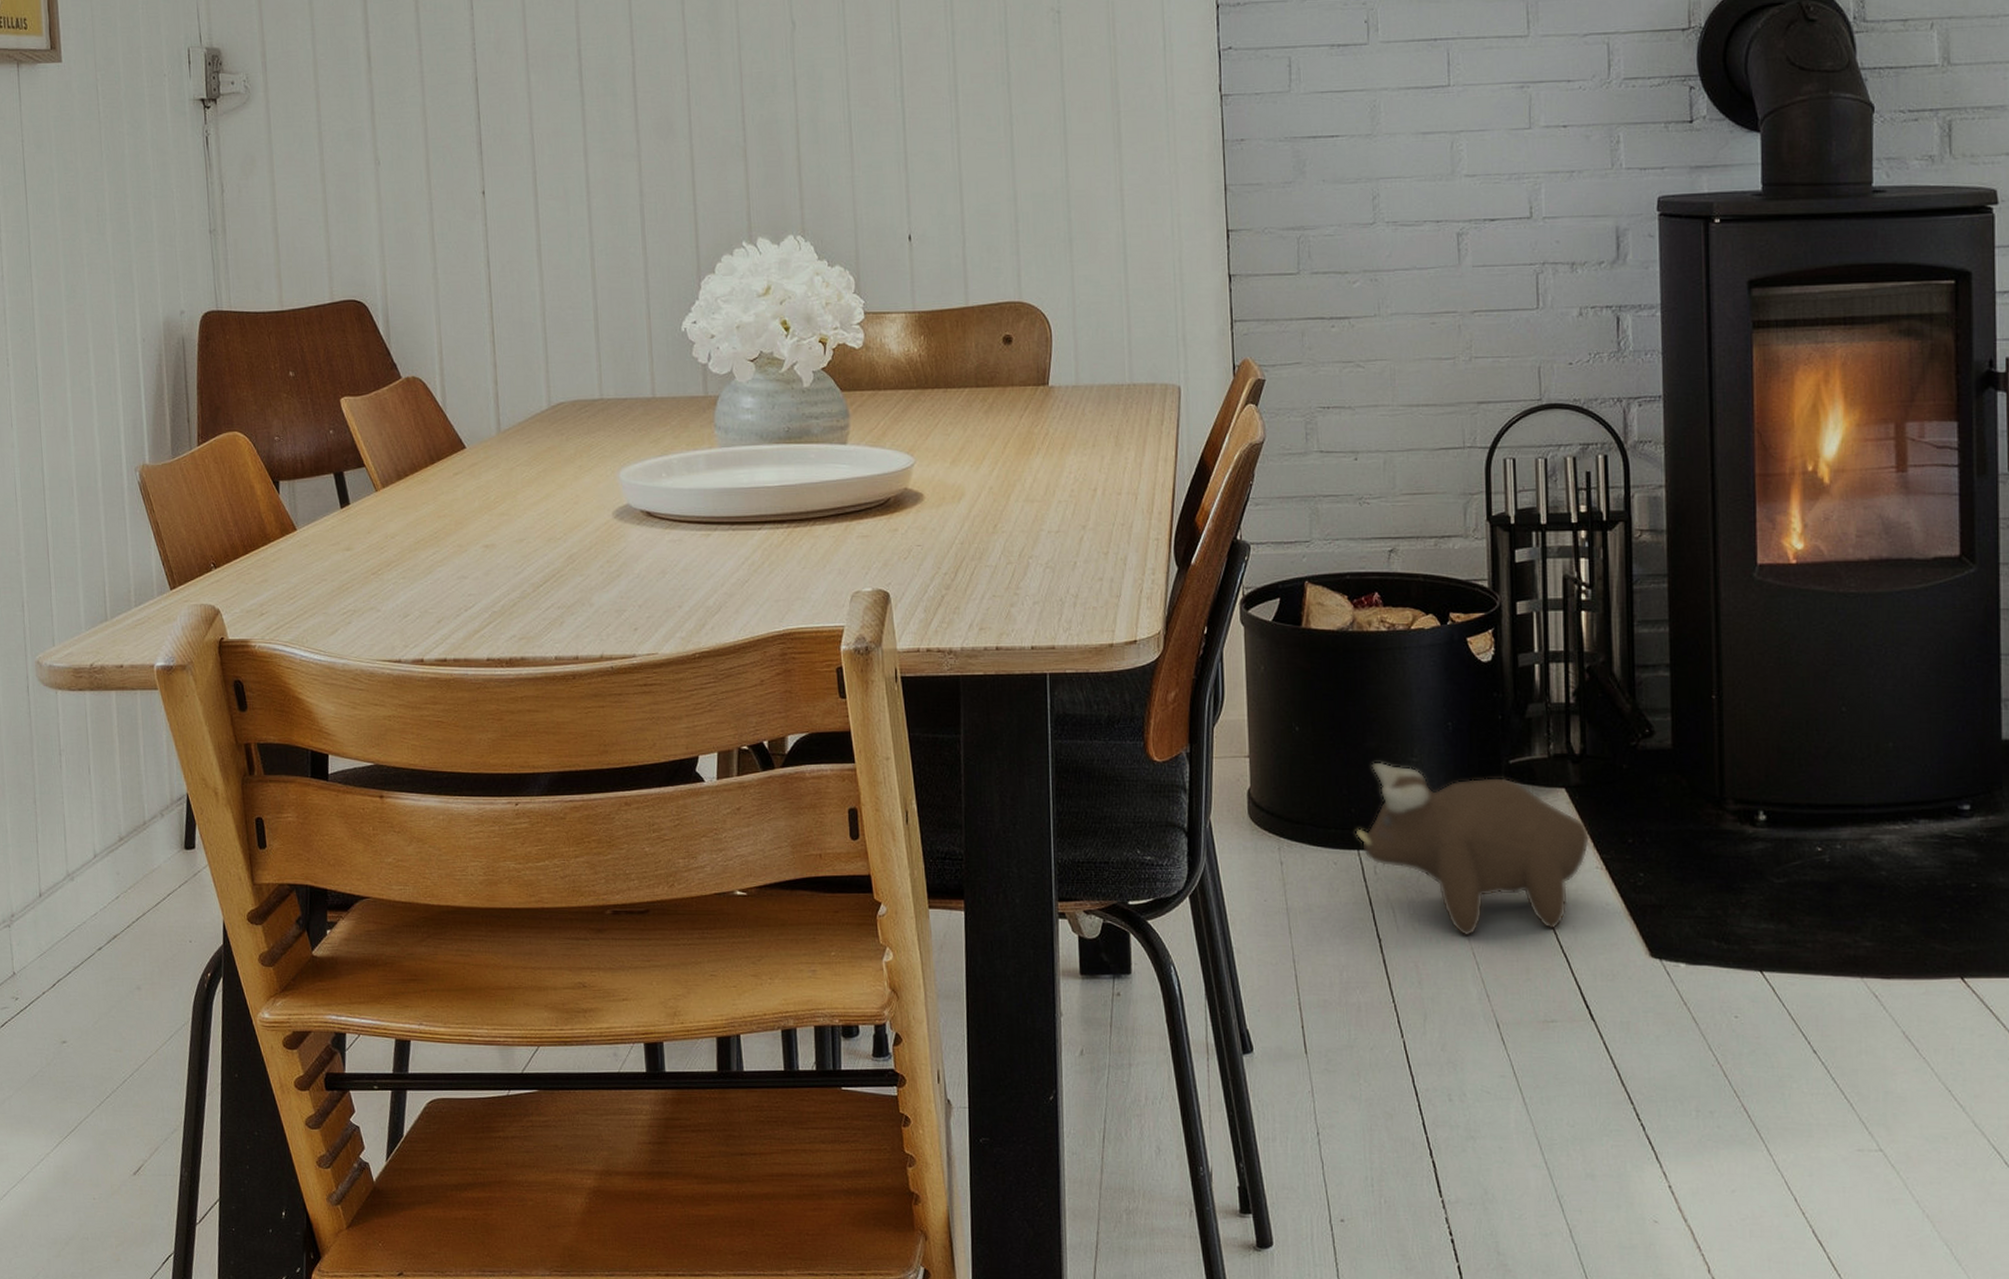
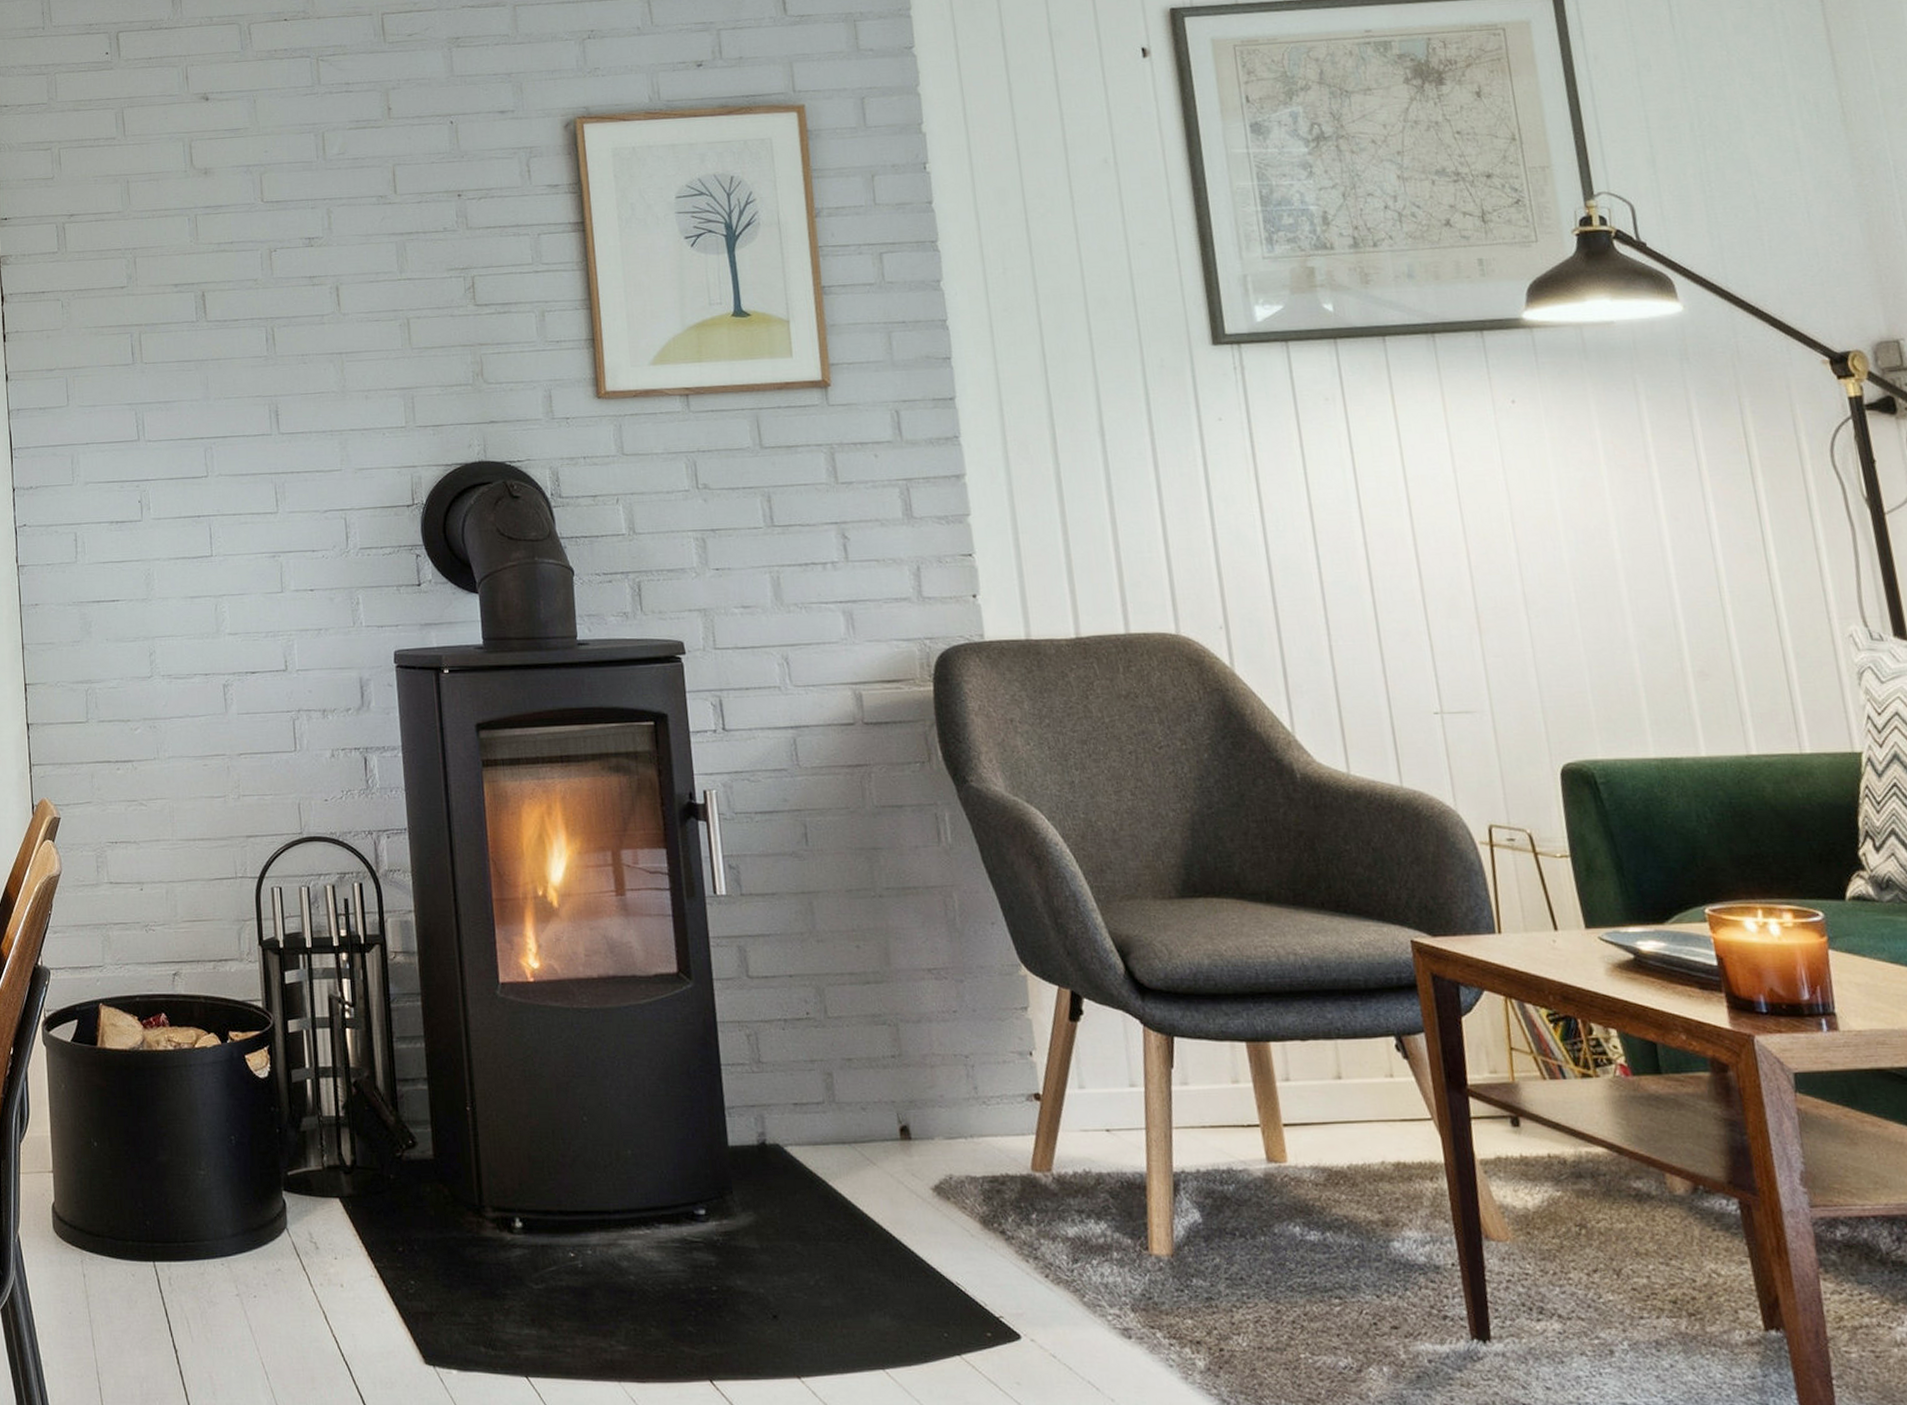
plush toy: present [1355,762,1591,937] -> none [150,1175,364,1346]

